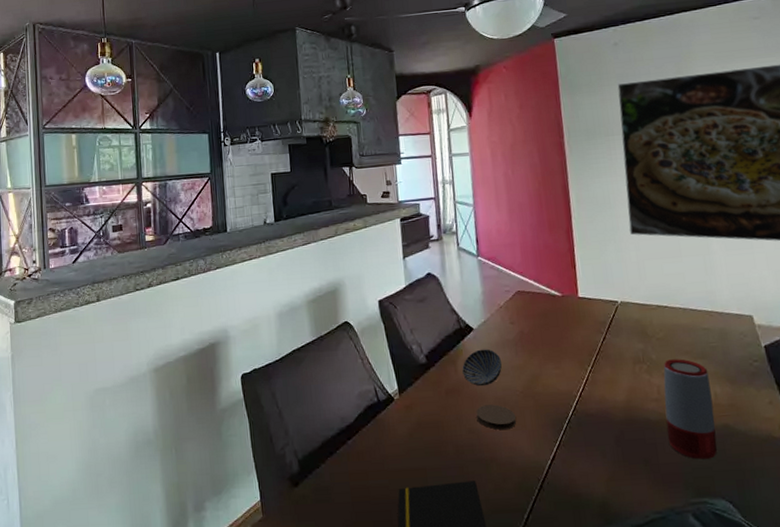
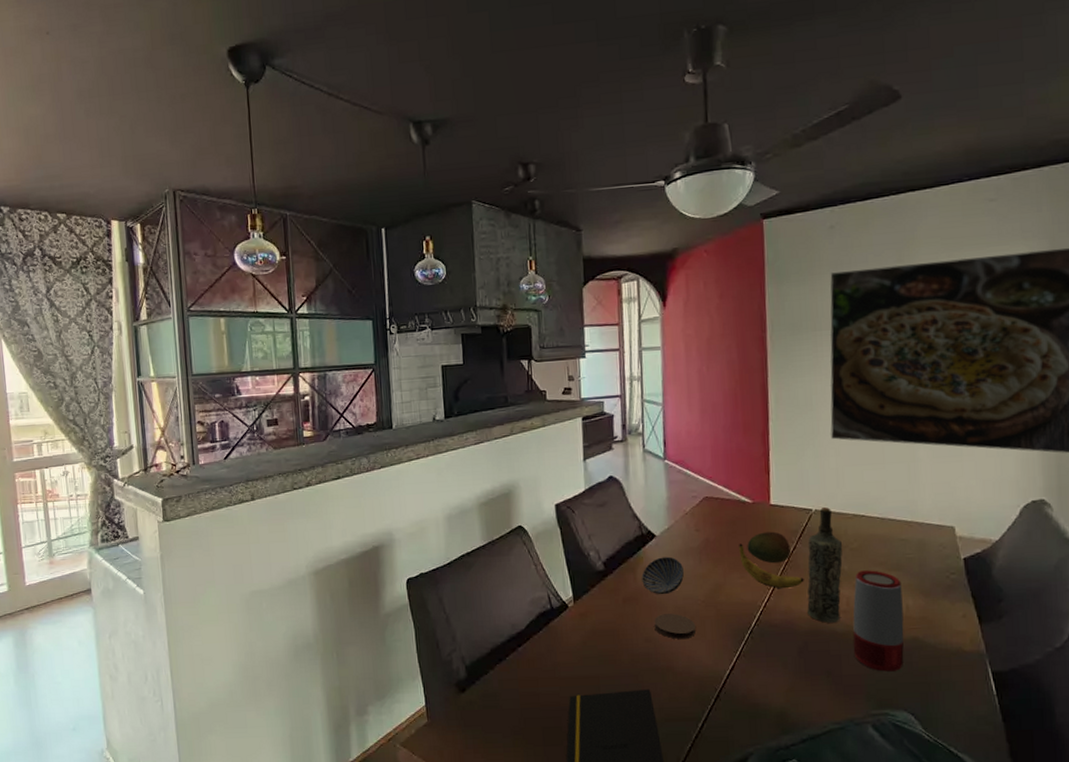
banana: none [552,335,616,379] -> present [739,543,804,589]
fruit: none [559,323,601,354] -> present [747,531,791,564]
bottle: none [616,299,653,411] -> present [807,507,843,623]

